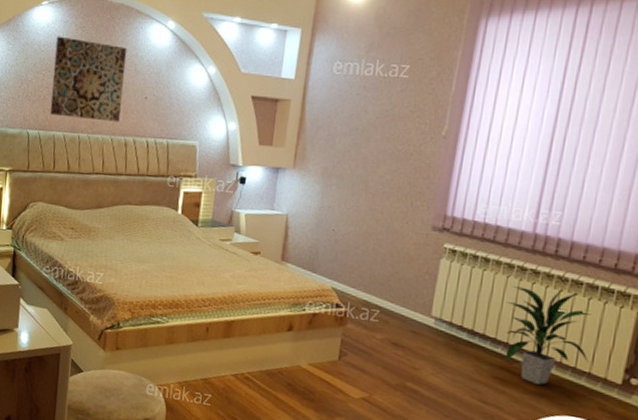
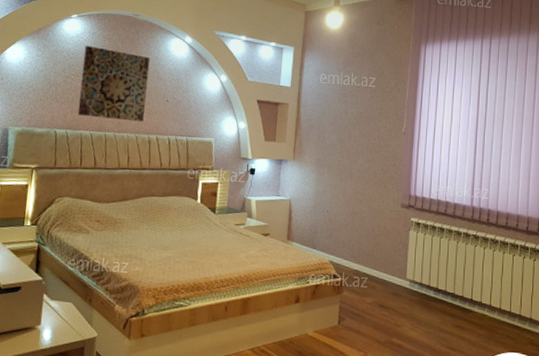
indoor plant: present [504,286,592,385] -> none [459,248,518,329]

